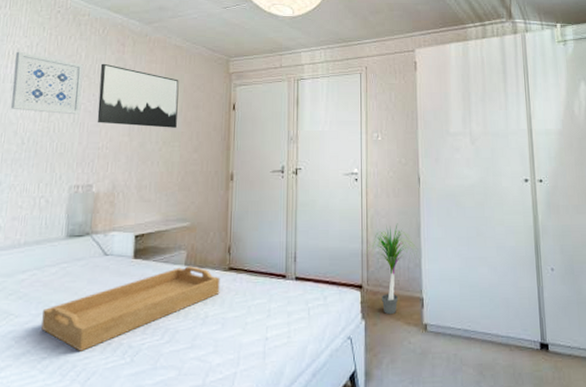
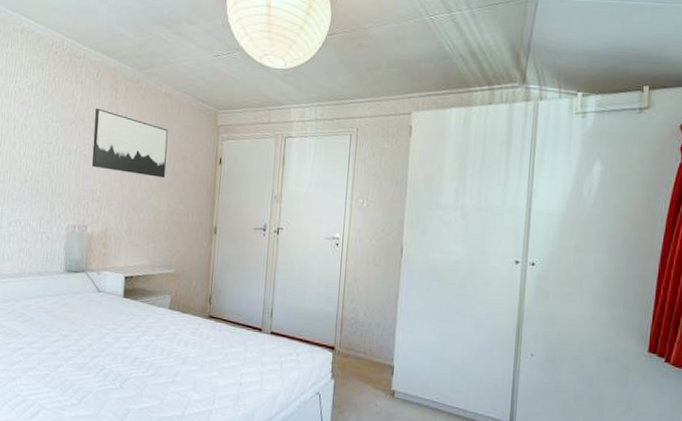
wall art: present [11,51,84,115] -> none [15,91,79,158]
serving tray: present [41,266,220,351] -> none [45,310,201,373]
potted plant: present [364,223,417,315] -> none [339,291,393,378]

